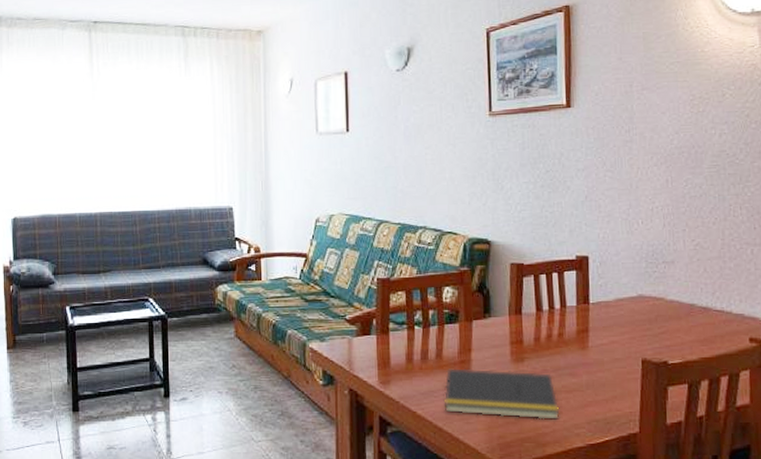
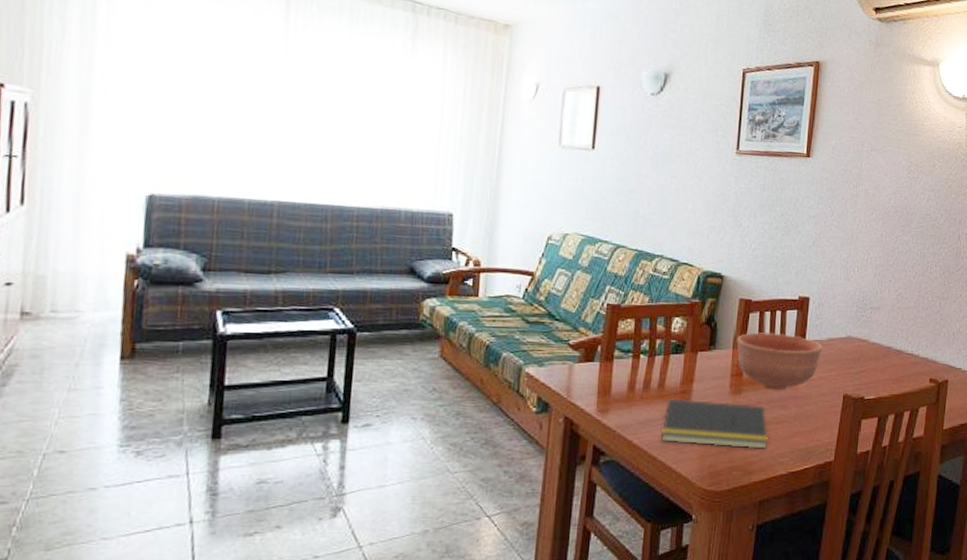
bowl: none [512,295,610,356] -> present [737,332,822,389]

